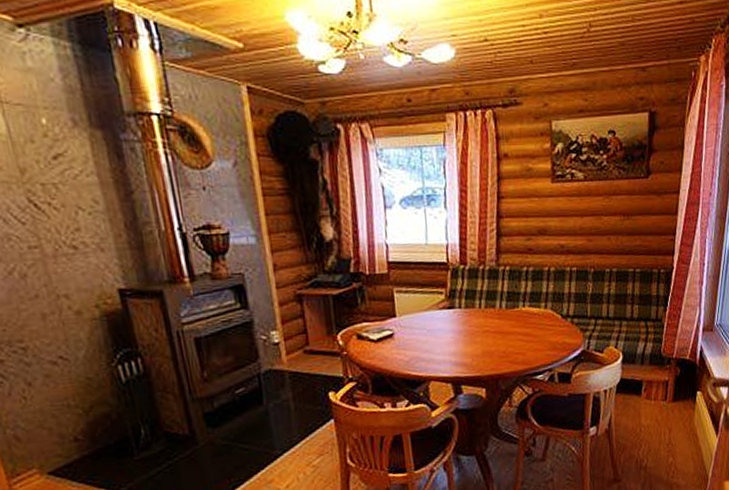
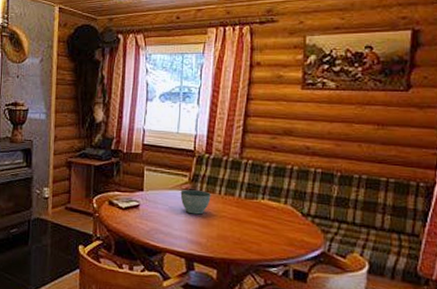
flower pot: none [438,306,472,334] -> present [180,190,211,215]

